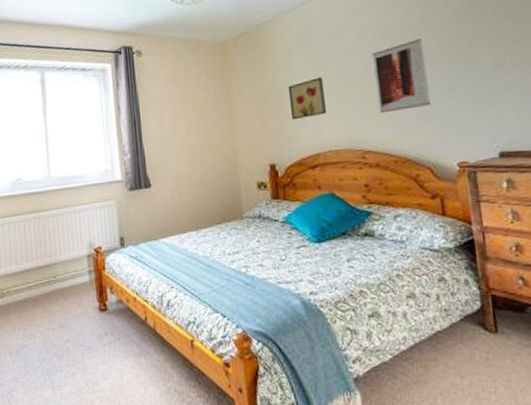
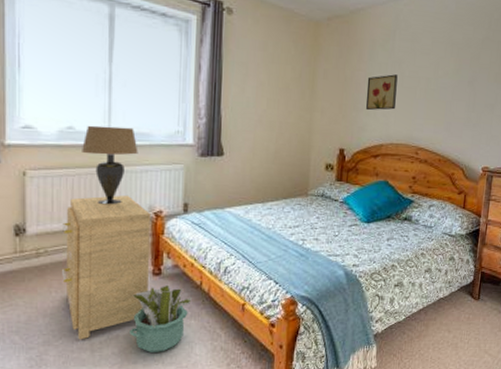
side table: none [19,234,97,378] -> present [61,194,152,340]
table lamp: none [29,172,75,245] -> present [82,125,138,205]
decorative plant: none [83,320,139,393] -> present [130,284,192,352]
wall art: present [372,38,431,114] -> none [436,56,480,117]

